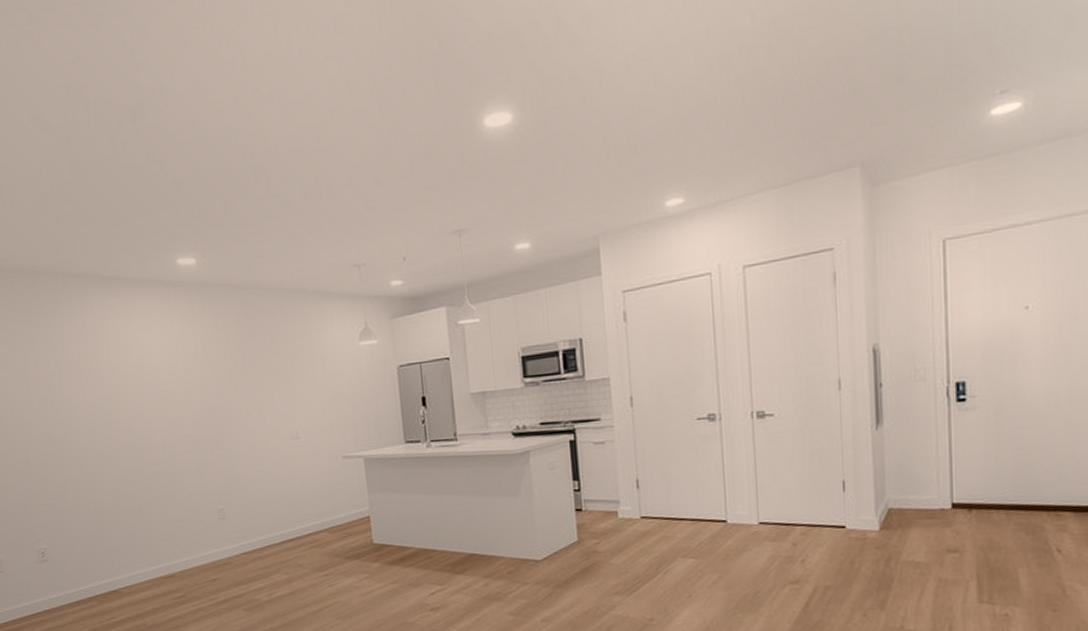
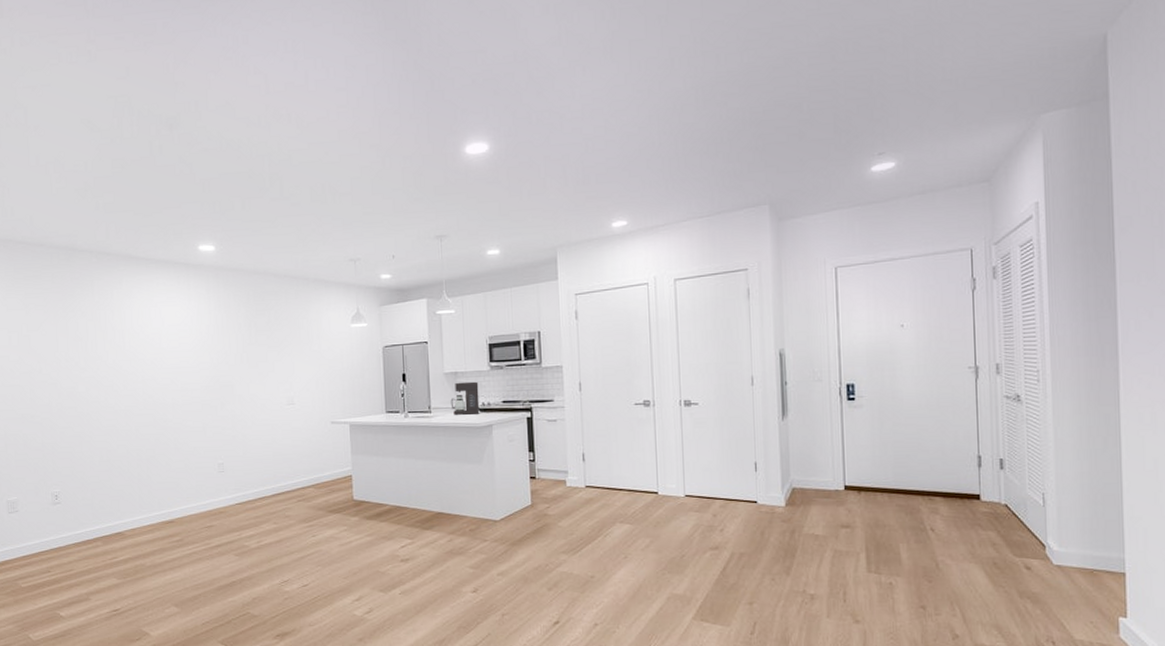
coffee maker: none [479,401,514,443] -> present [450,381,480,416]

